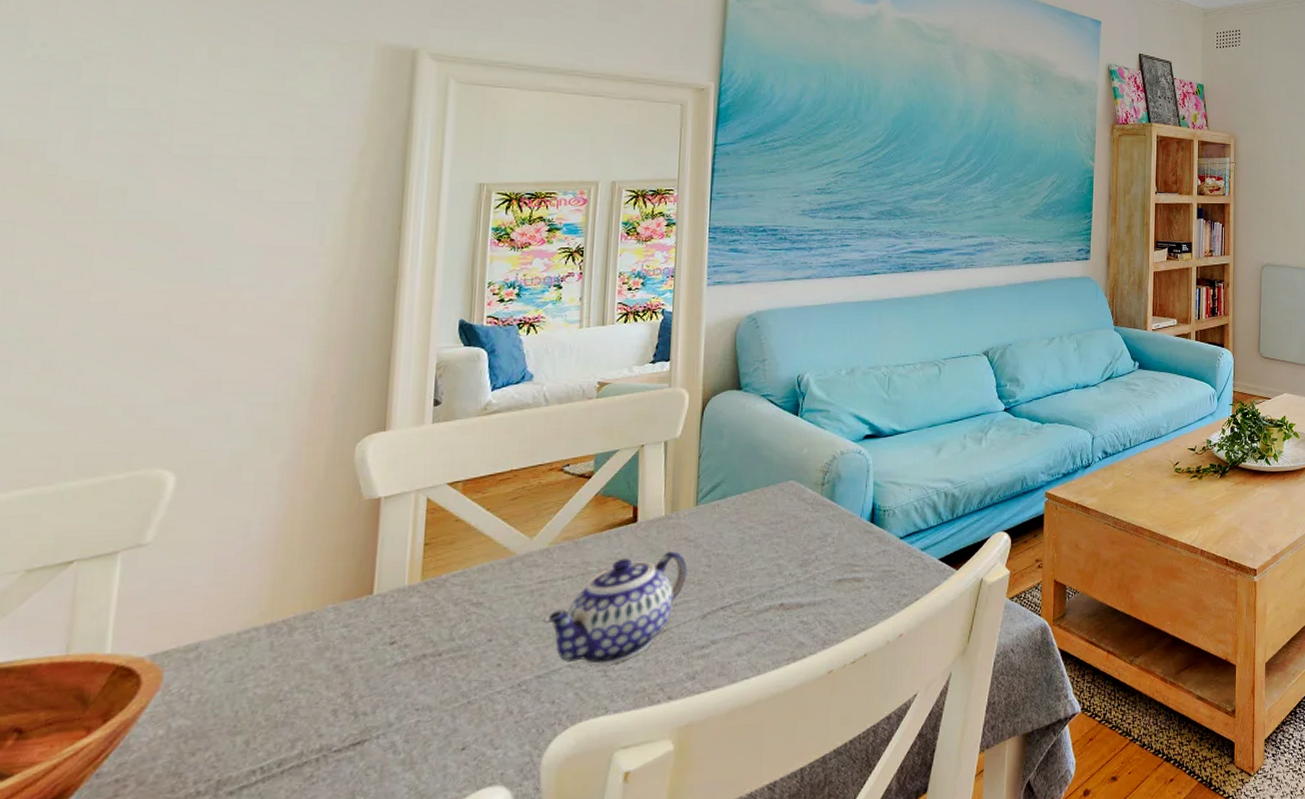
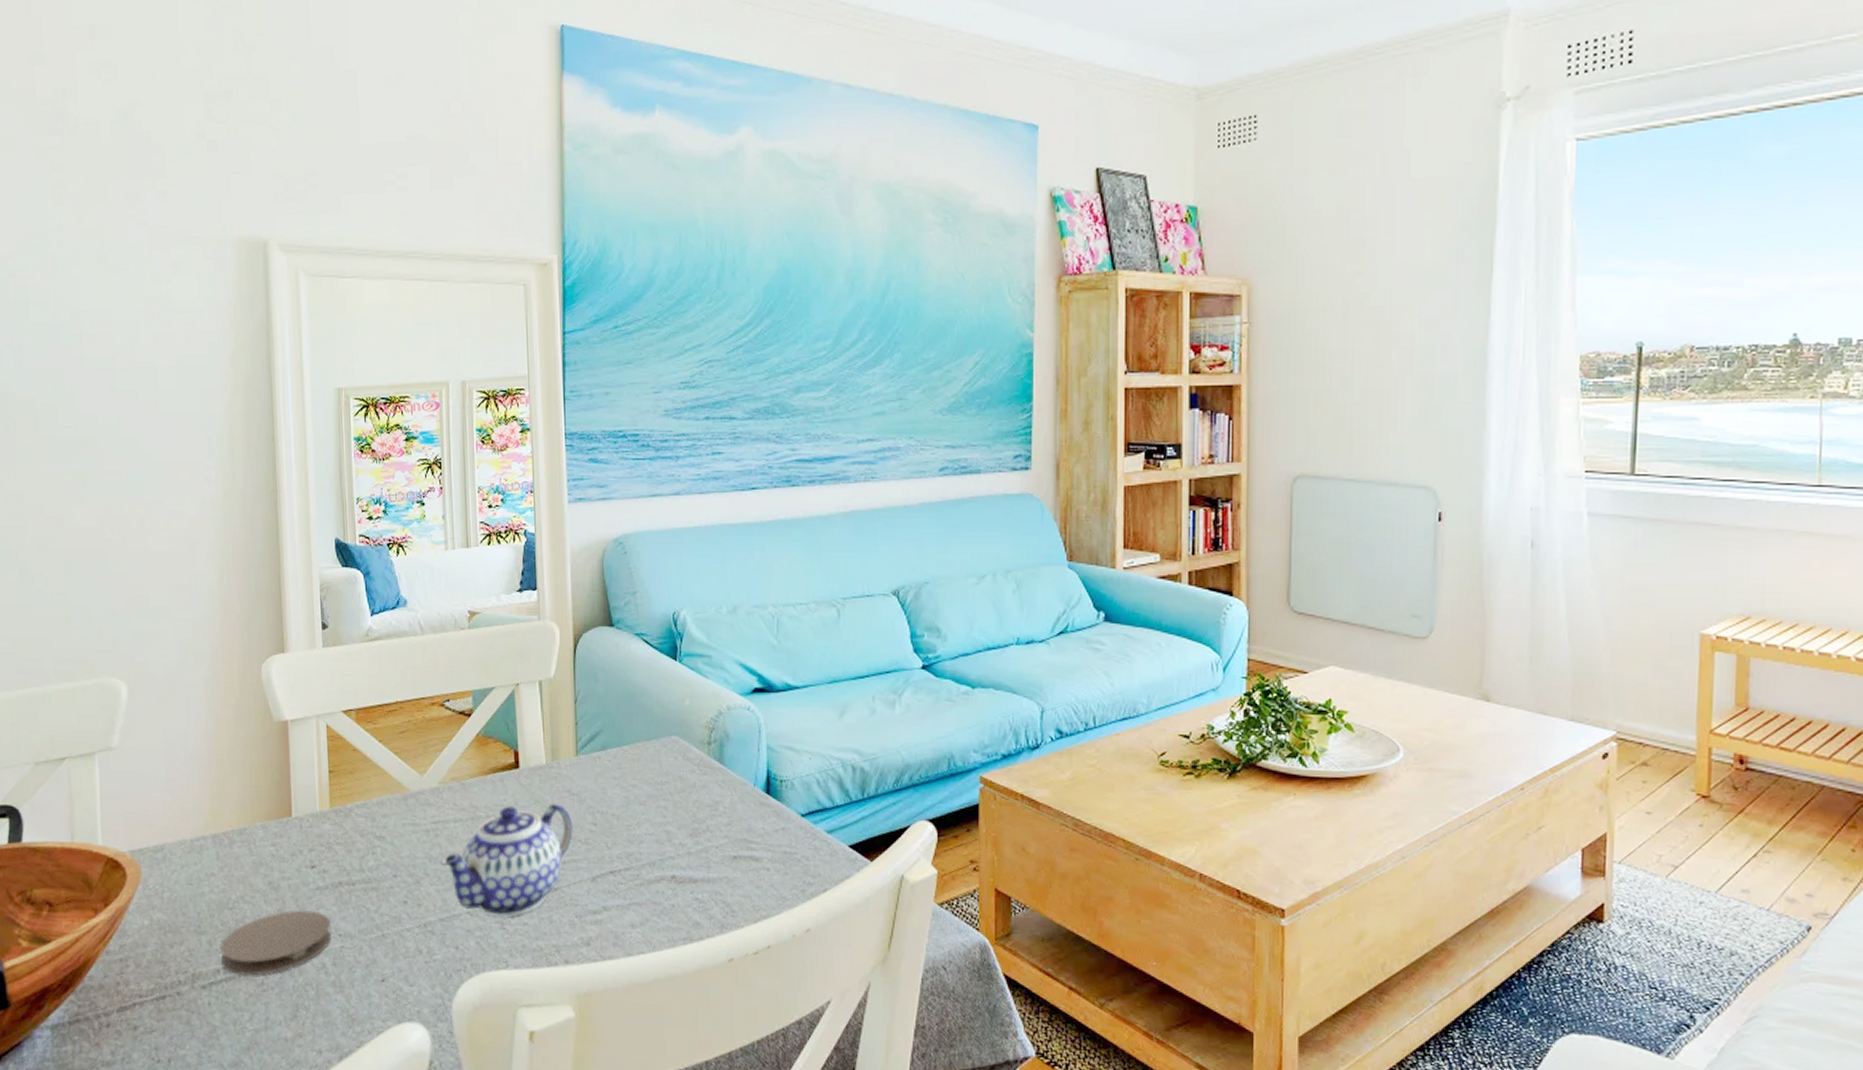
coaster: none [258,688,407,772] -> present [220,910,332,976]

